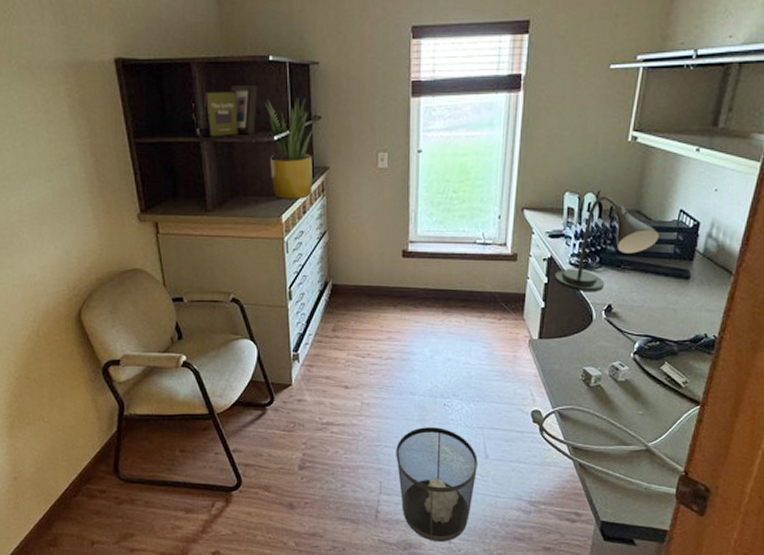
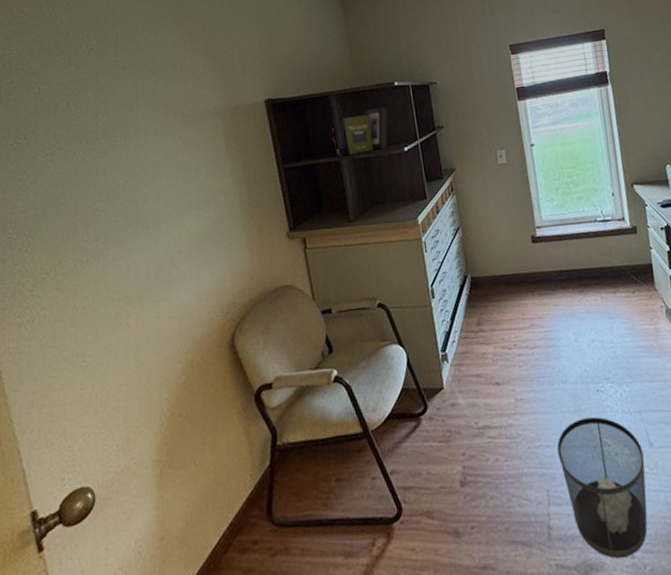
planter: present [264,98,315,199] -> none [393,112,443,203]

